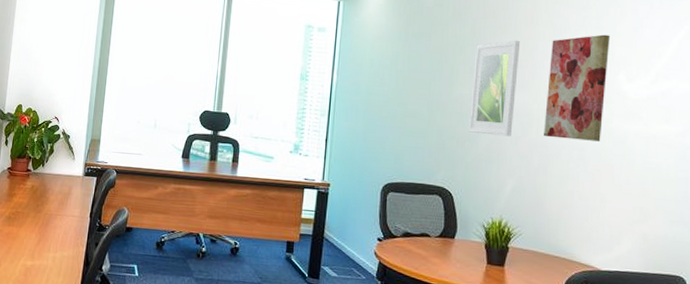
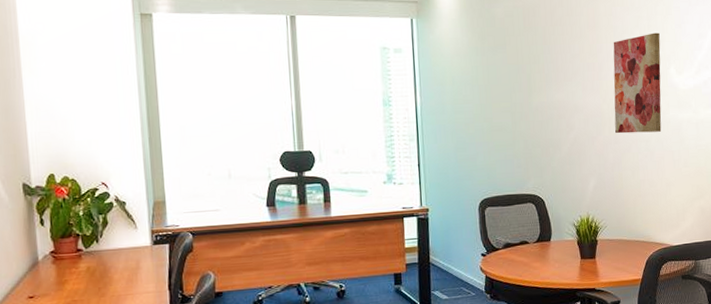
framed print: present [468,40,521,137] -> none [548,44,589,139]

